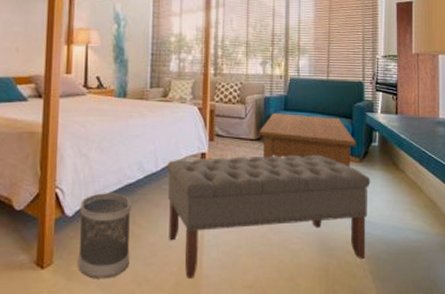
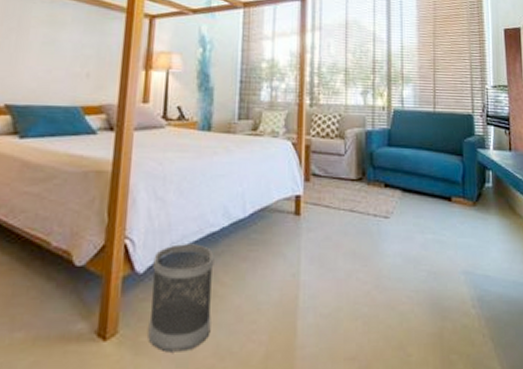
bench: present [167,154,371,278] -> none [256,197,486,349]
coffee table: present [259,113,357,168] -> none [360,149,469,212]

